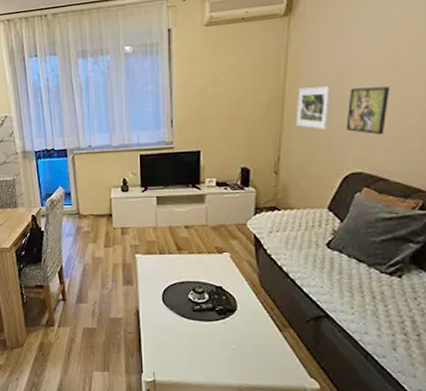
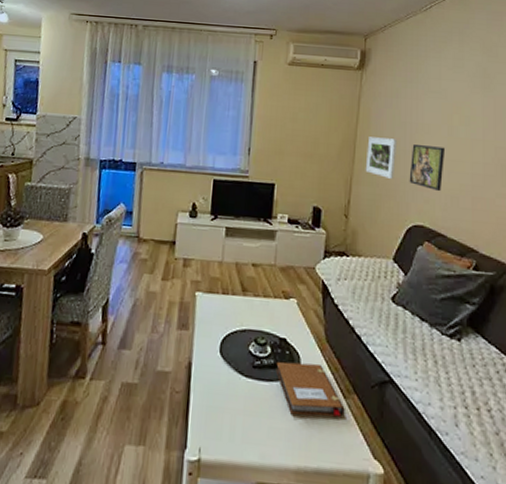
notebook: none [214,305,281,346] -> present [276,362,345,417]

